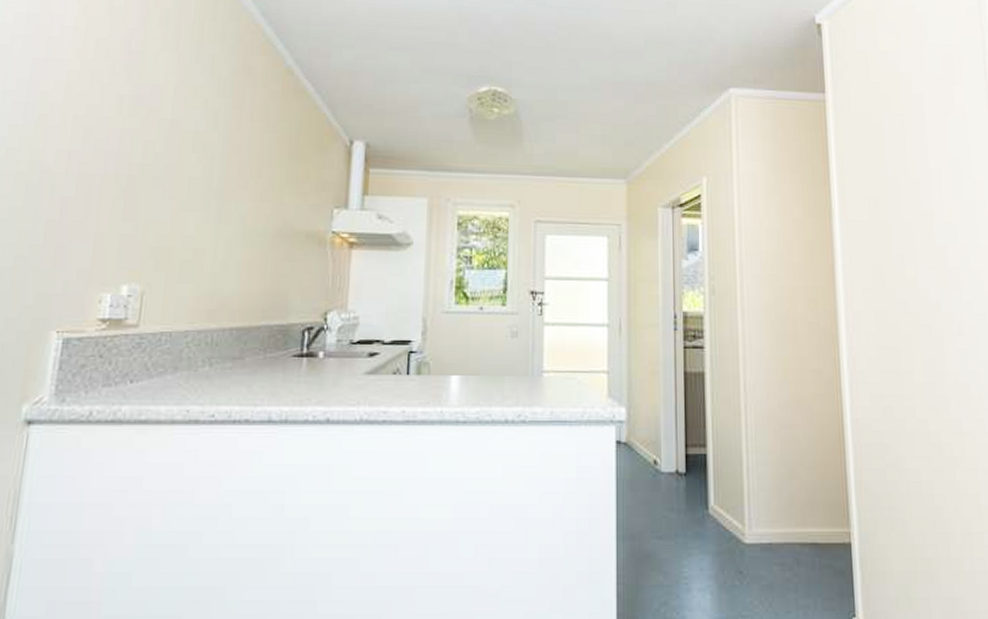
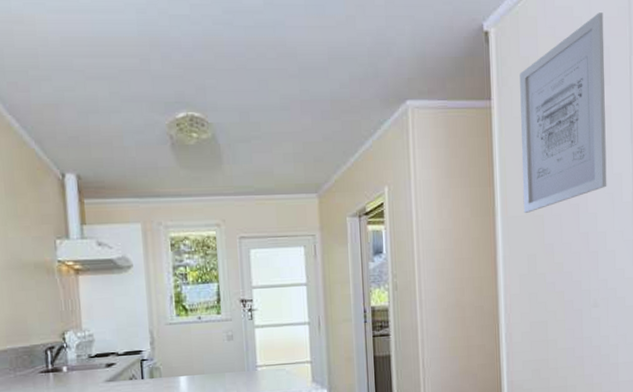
wall art: none [857,11,966,218] -> present [519,12,607,213]

